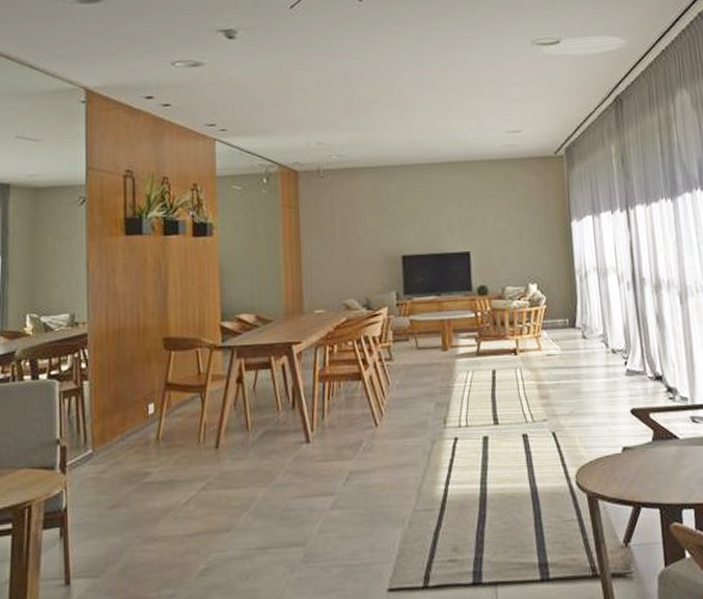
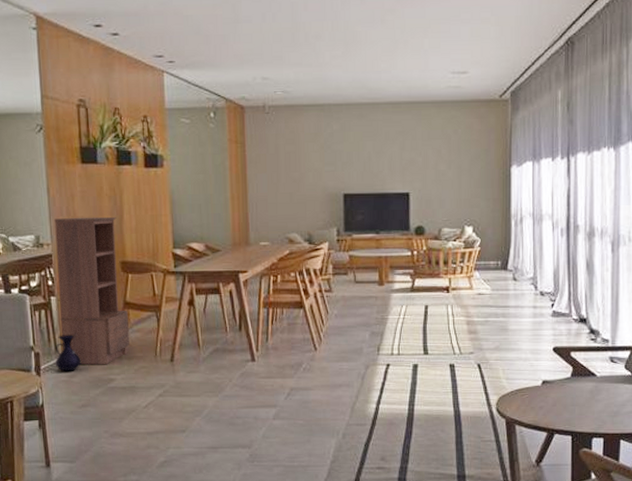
vase: none [83,423,114,467] -> present [55,335,81,371]
shelving unit: none [92,290,170,457] -> present [54,217,130,364]

